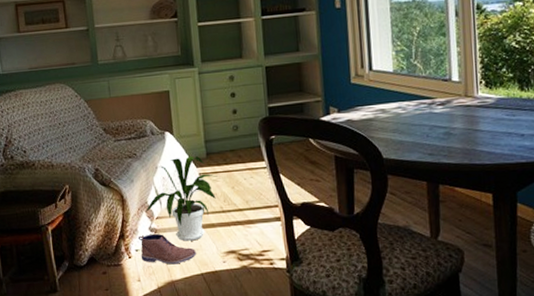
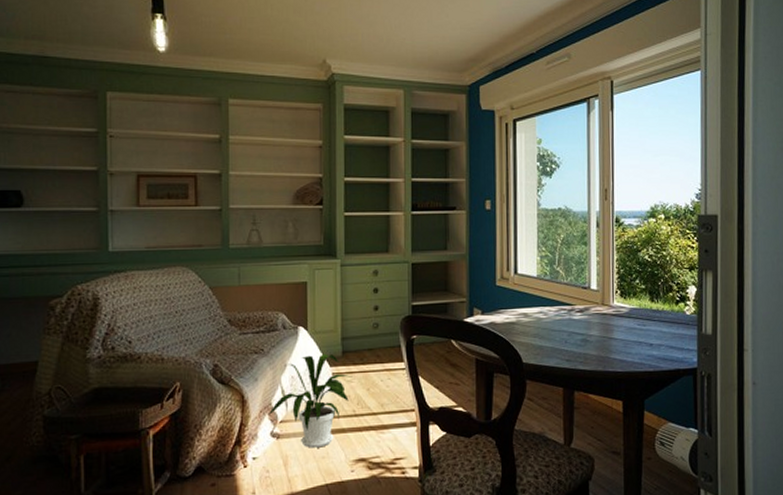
shoe: present [137,233,197,265] -> none [256,439,323,475]

